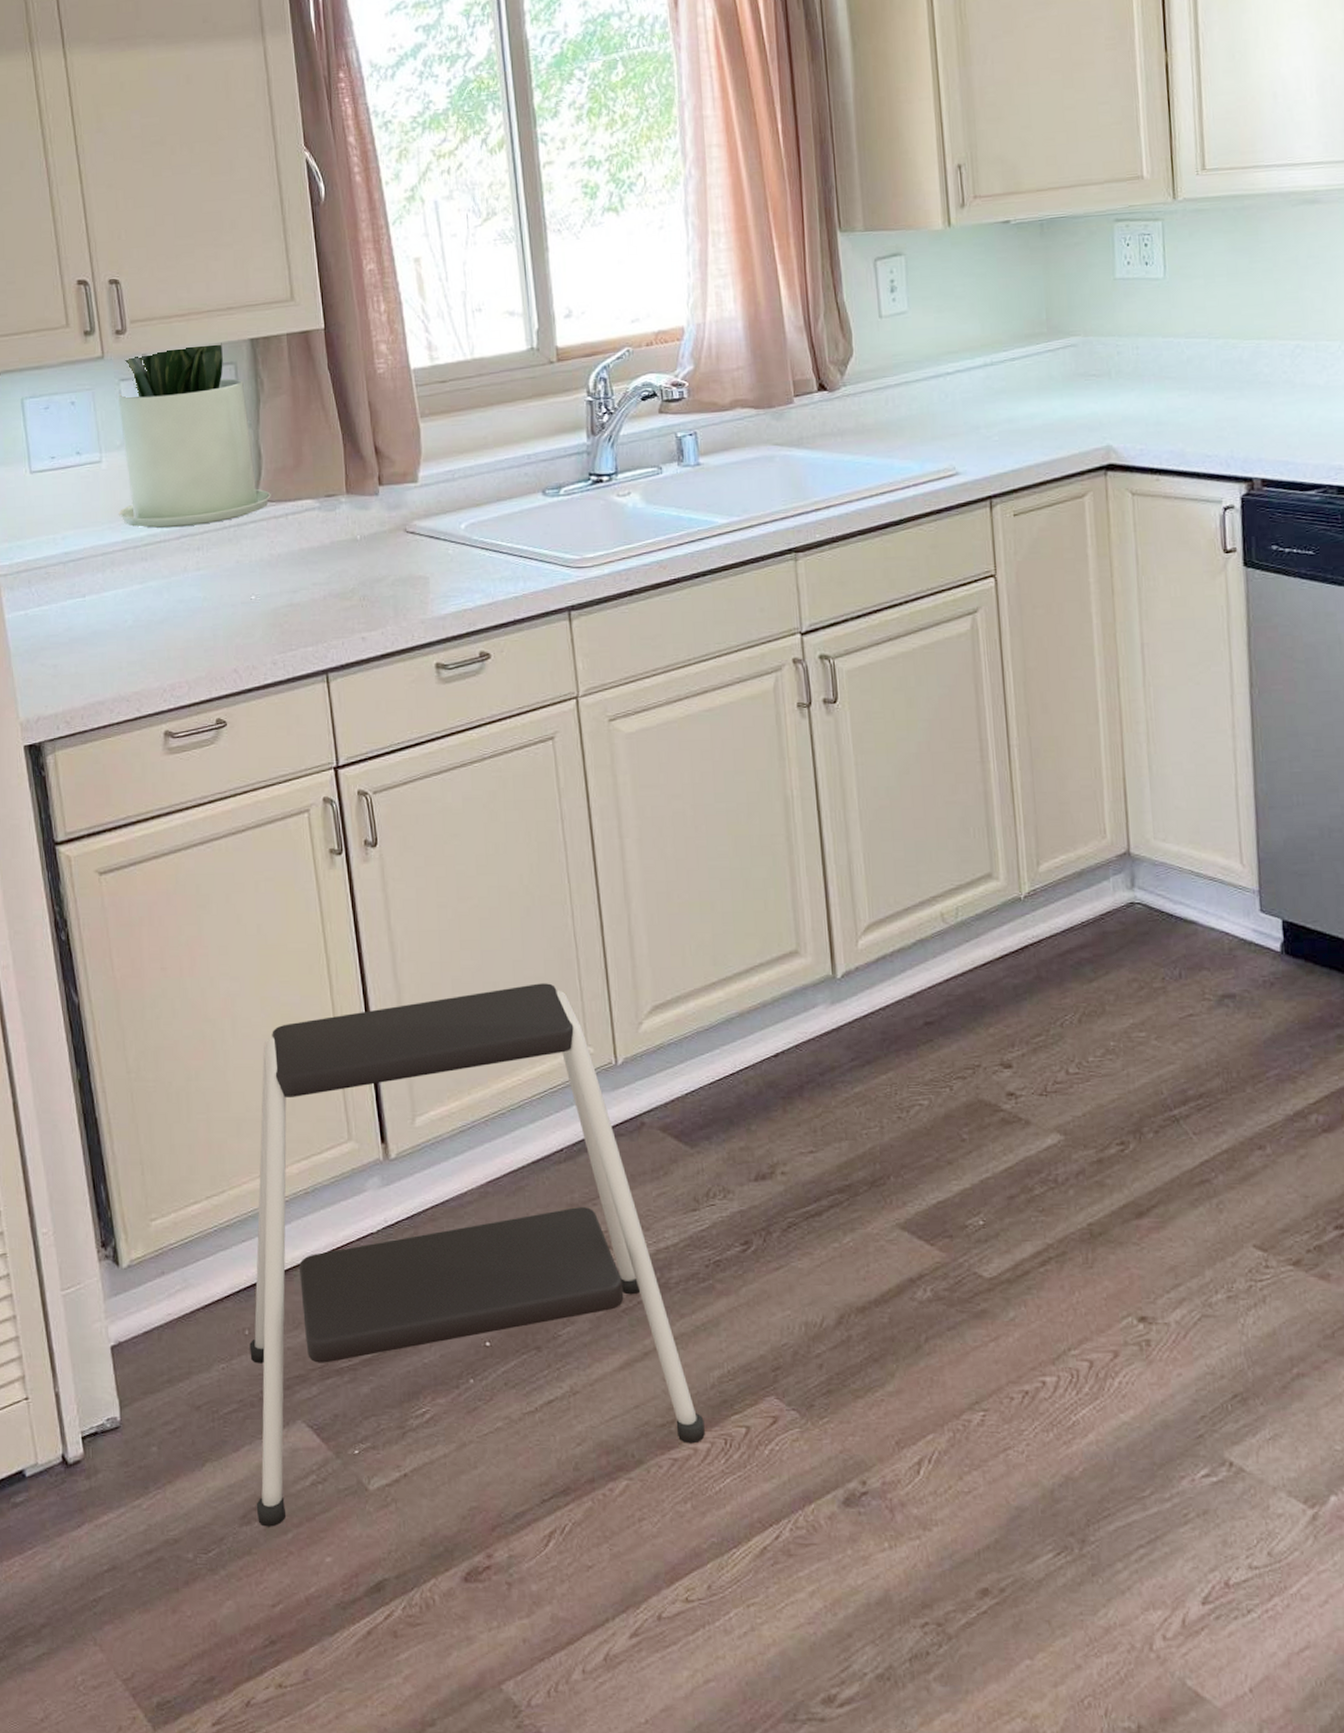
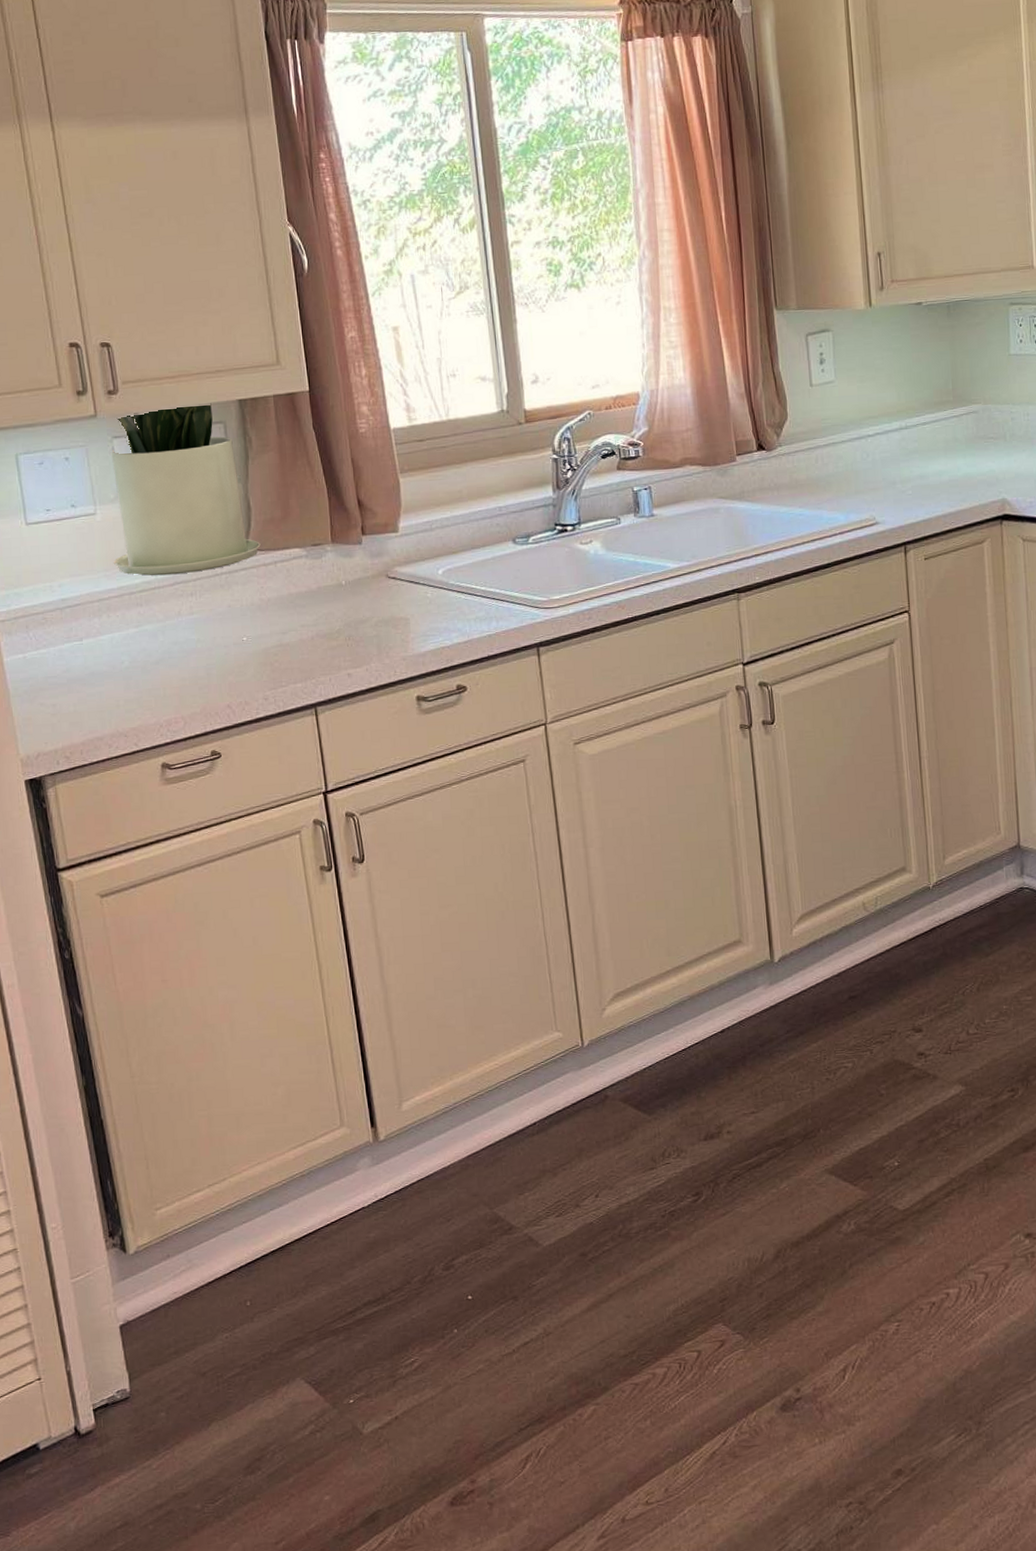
step stool: present [249,983,705,1527] -> none [251,978,662,1475]

